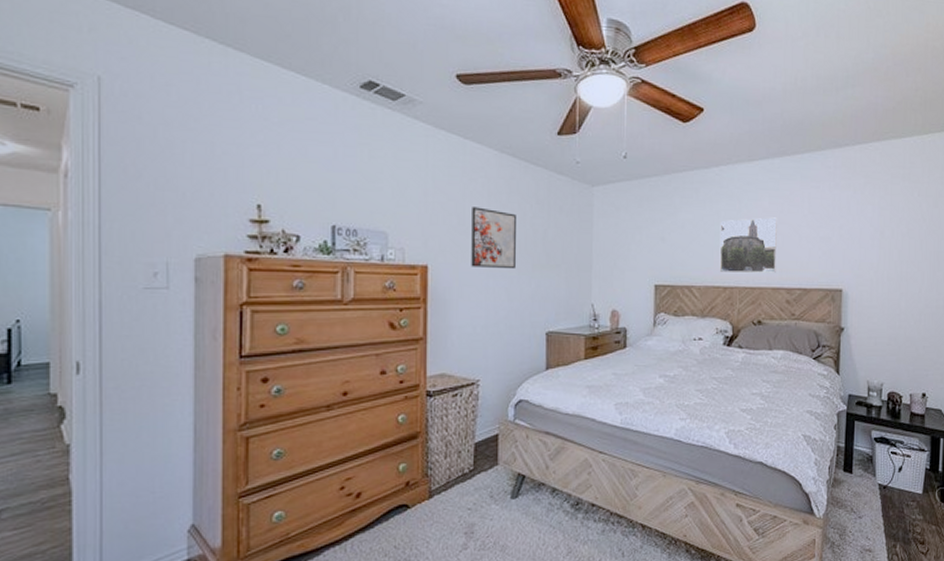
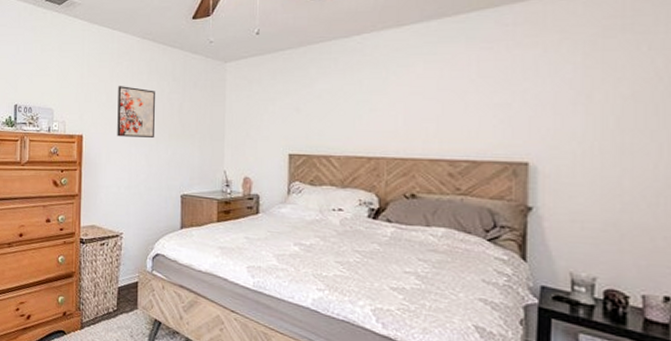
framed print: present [719,217,777,273] -> none [362,83,435,143]

